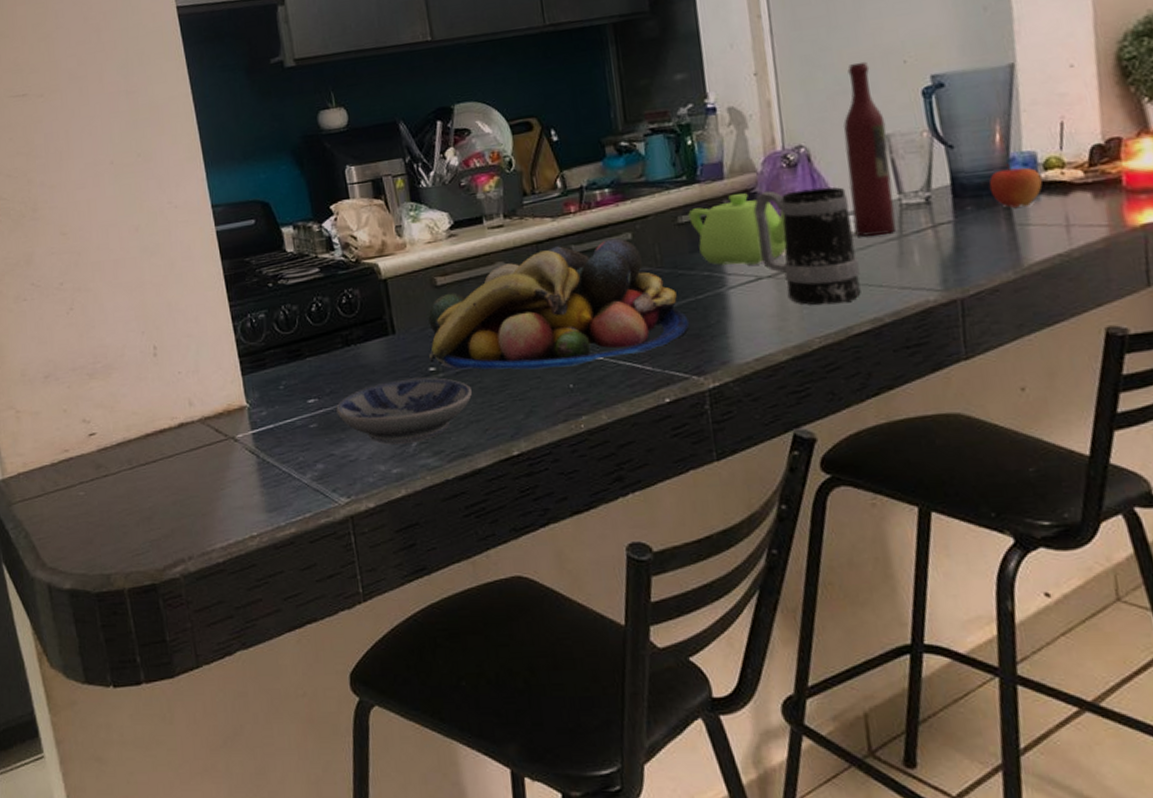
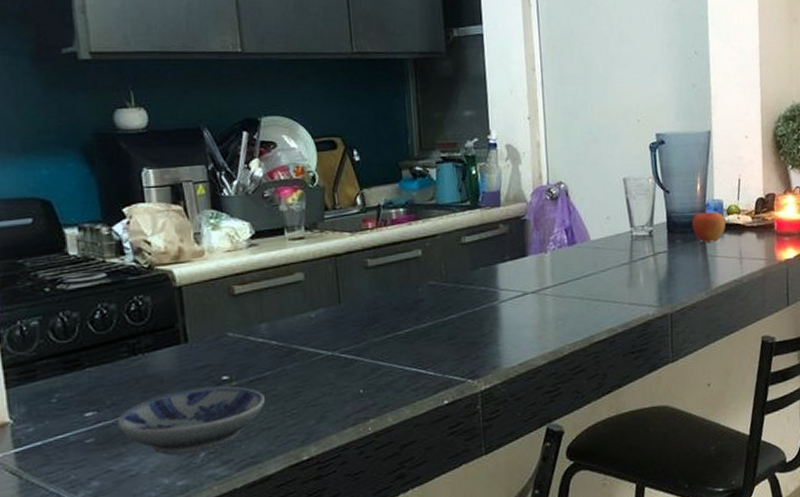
fruit bowl: present [428,238,690,370] -> none [223,254,468,378]
teapot: present [688,193,787,266] -> none [470,220,548,282]
mug: present [753,187,861,306] -> none [523,218,601,318]
wine bottle: present [842,61,897,237] -> none [593,117,628,261]

